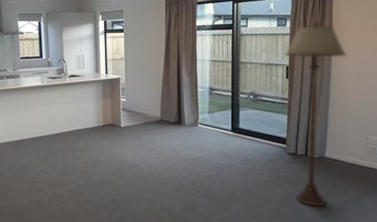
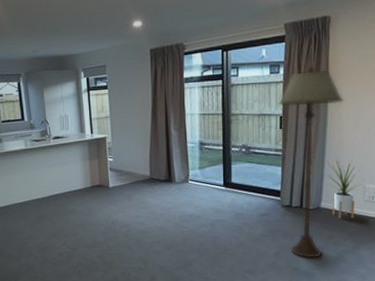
house plant: none [330,110,367,169] -> present [326,158,365,219]

